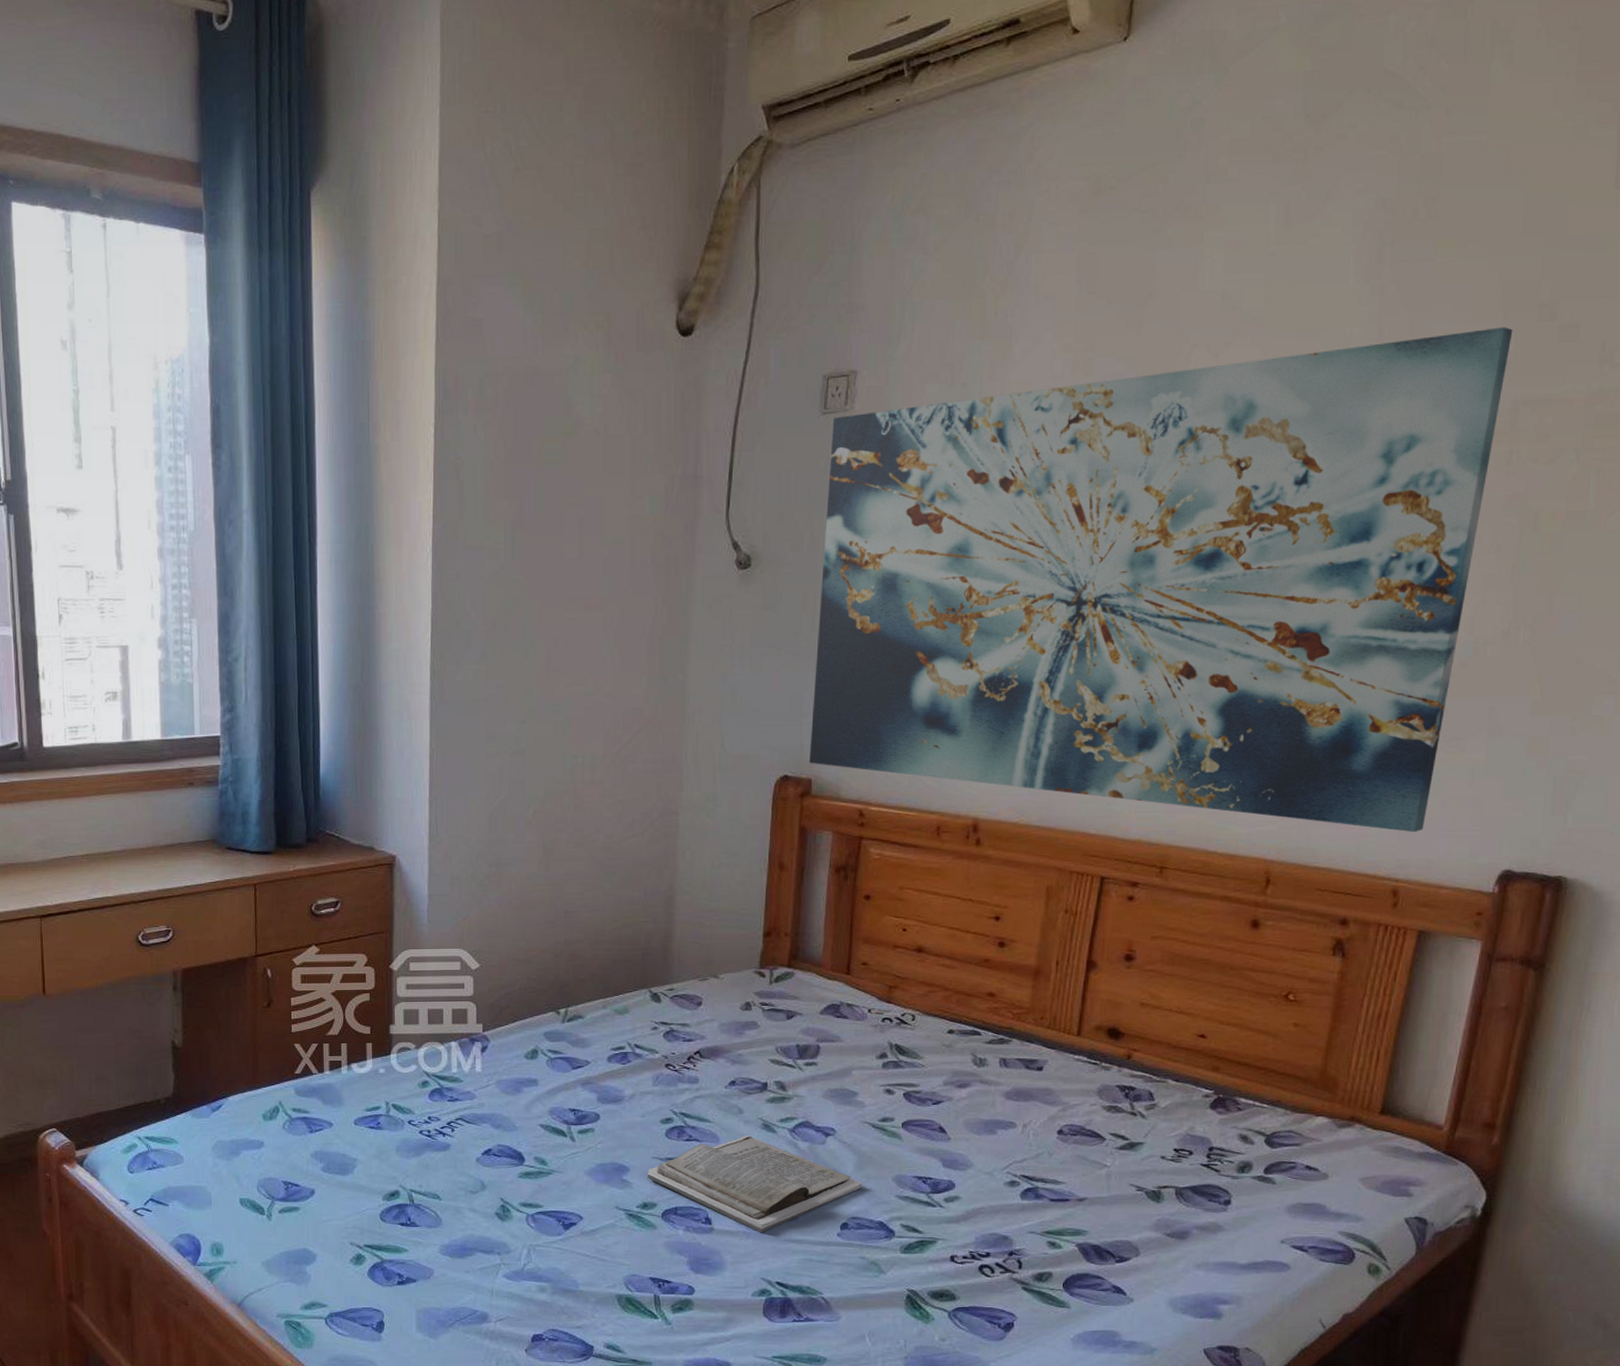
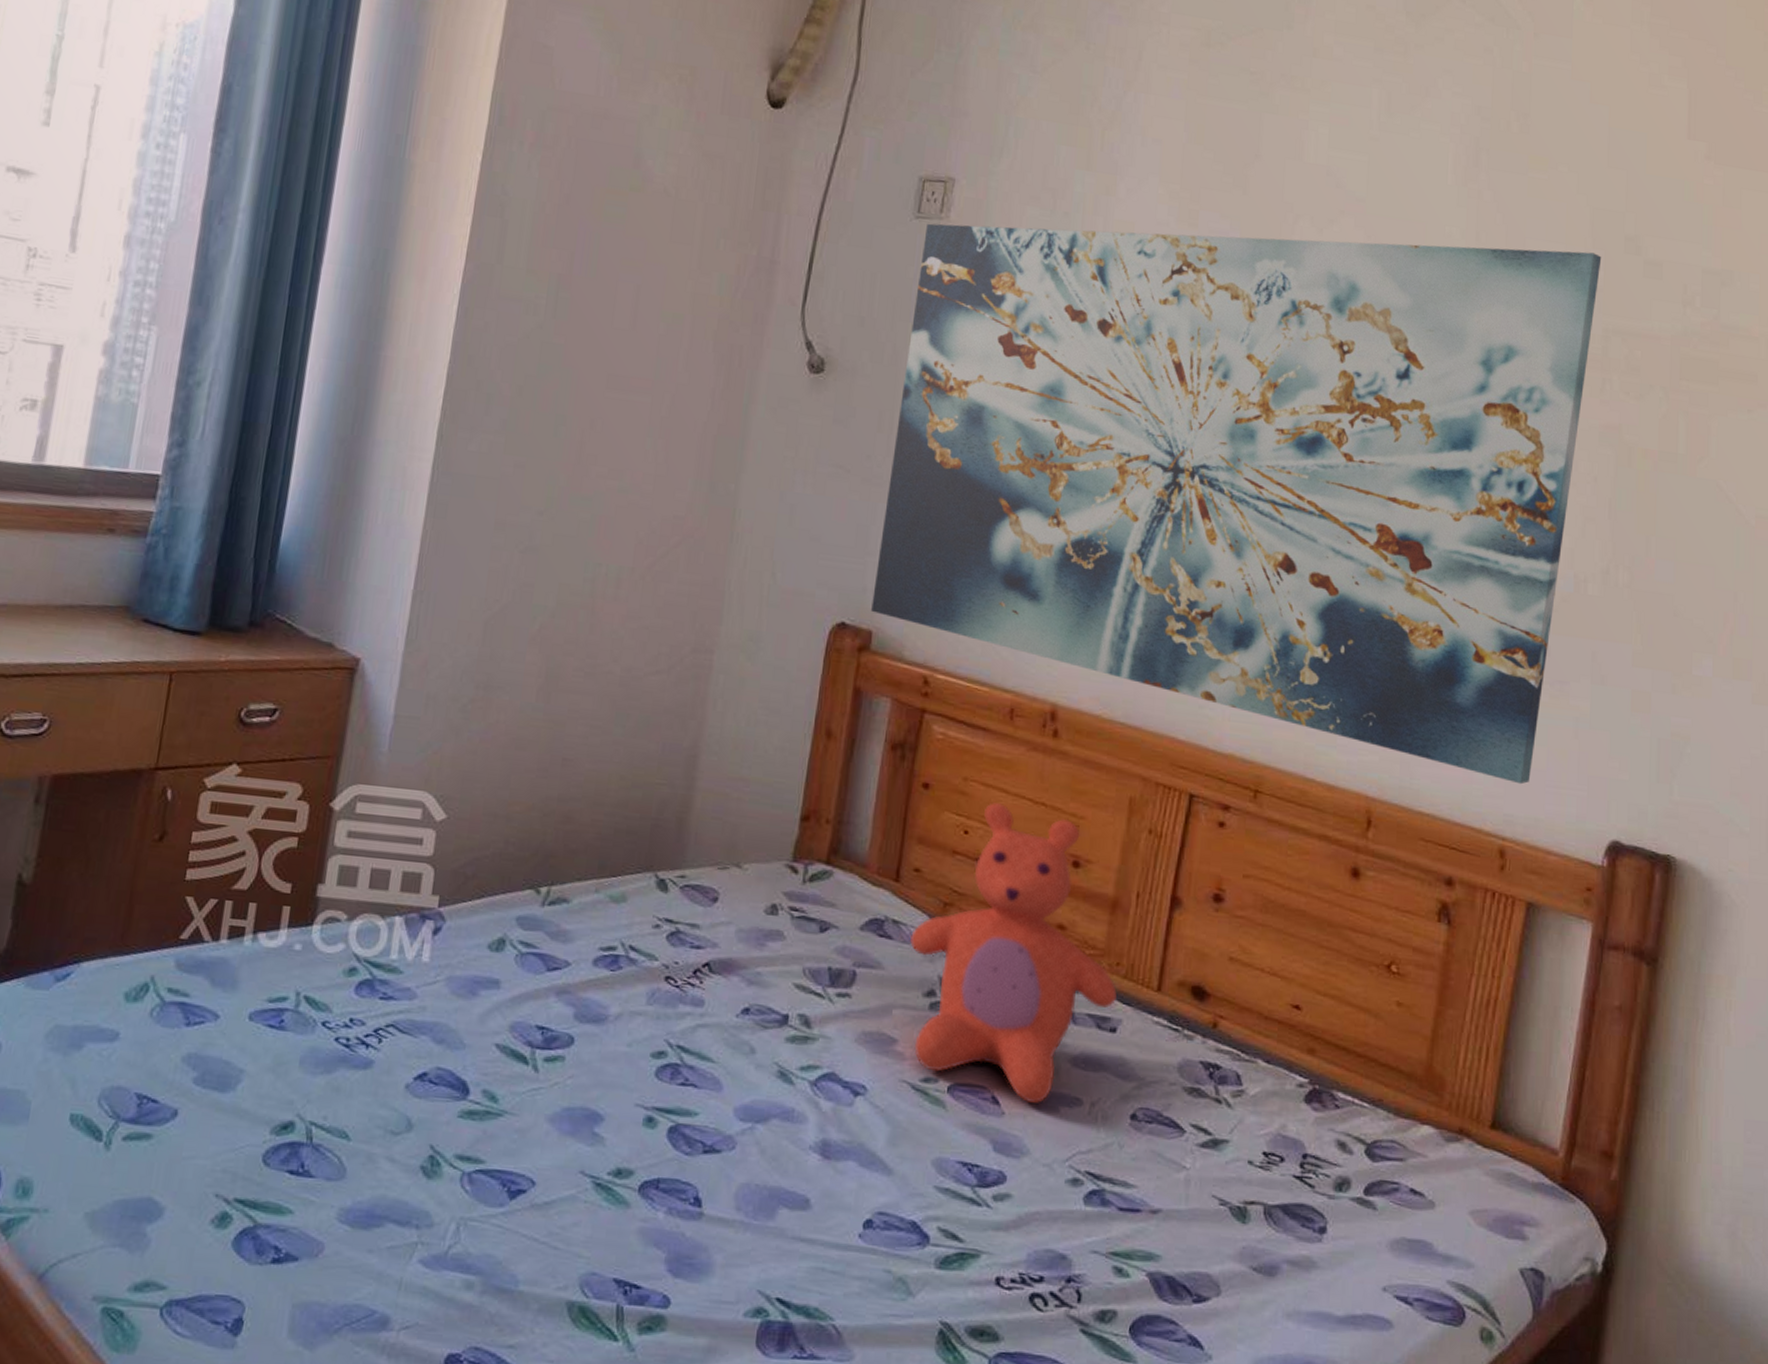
book: present [647,1135,862,1233] -> none [626,1084,894,1226]
teddy bear: none [863,904,1042,1129] -> present [910,803,1117,1103]

